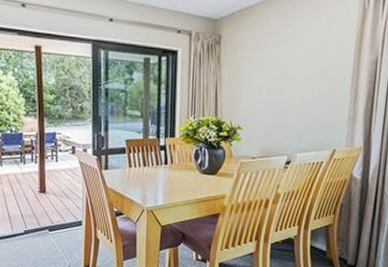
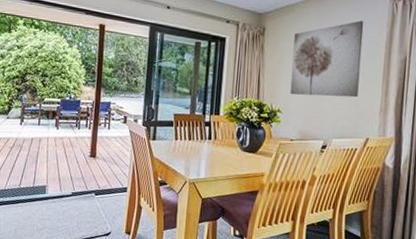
wall art: none [250,19,332,109] -> present [290,21,364,98]

